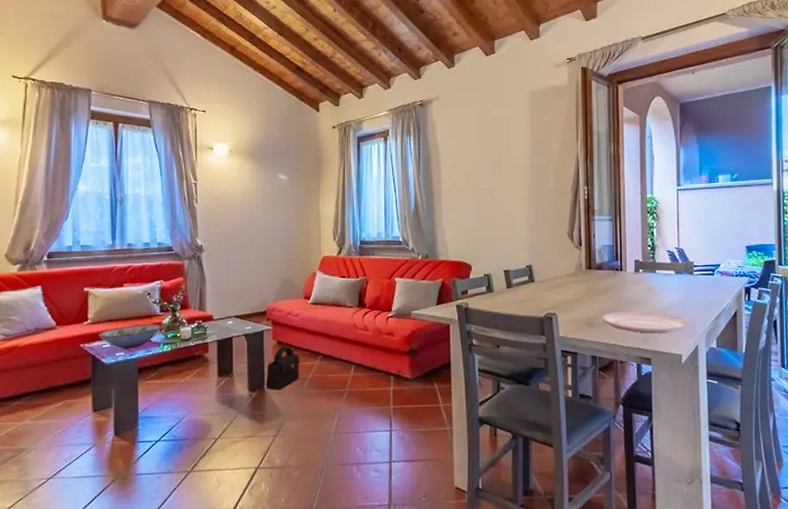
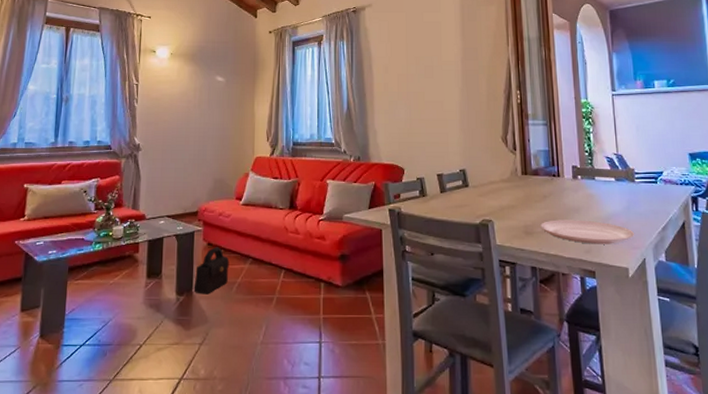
decorative bowl: present [98,324,162,349] -> none [33,222,95,246]

